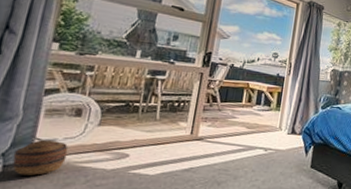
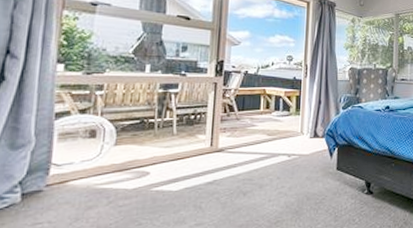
basket: present [12,140,68,176] -> none [30,165,87,202]

